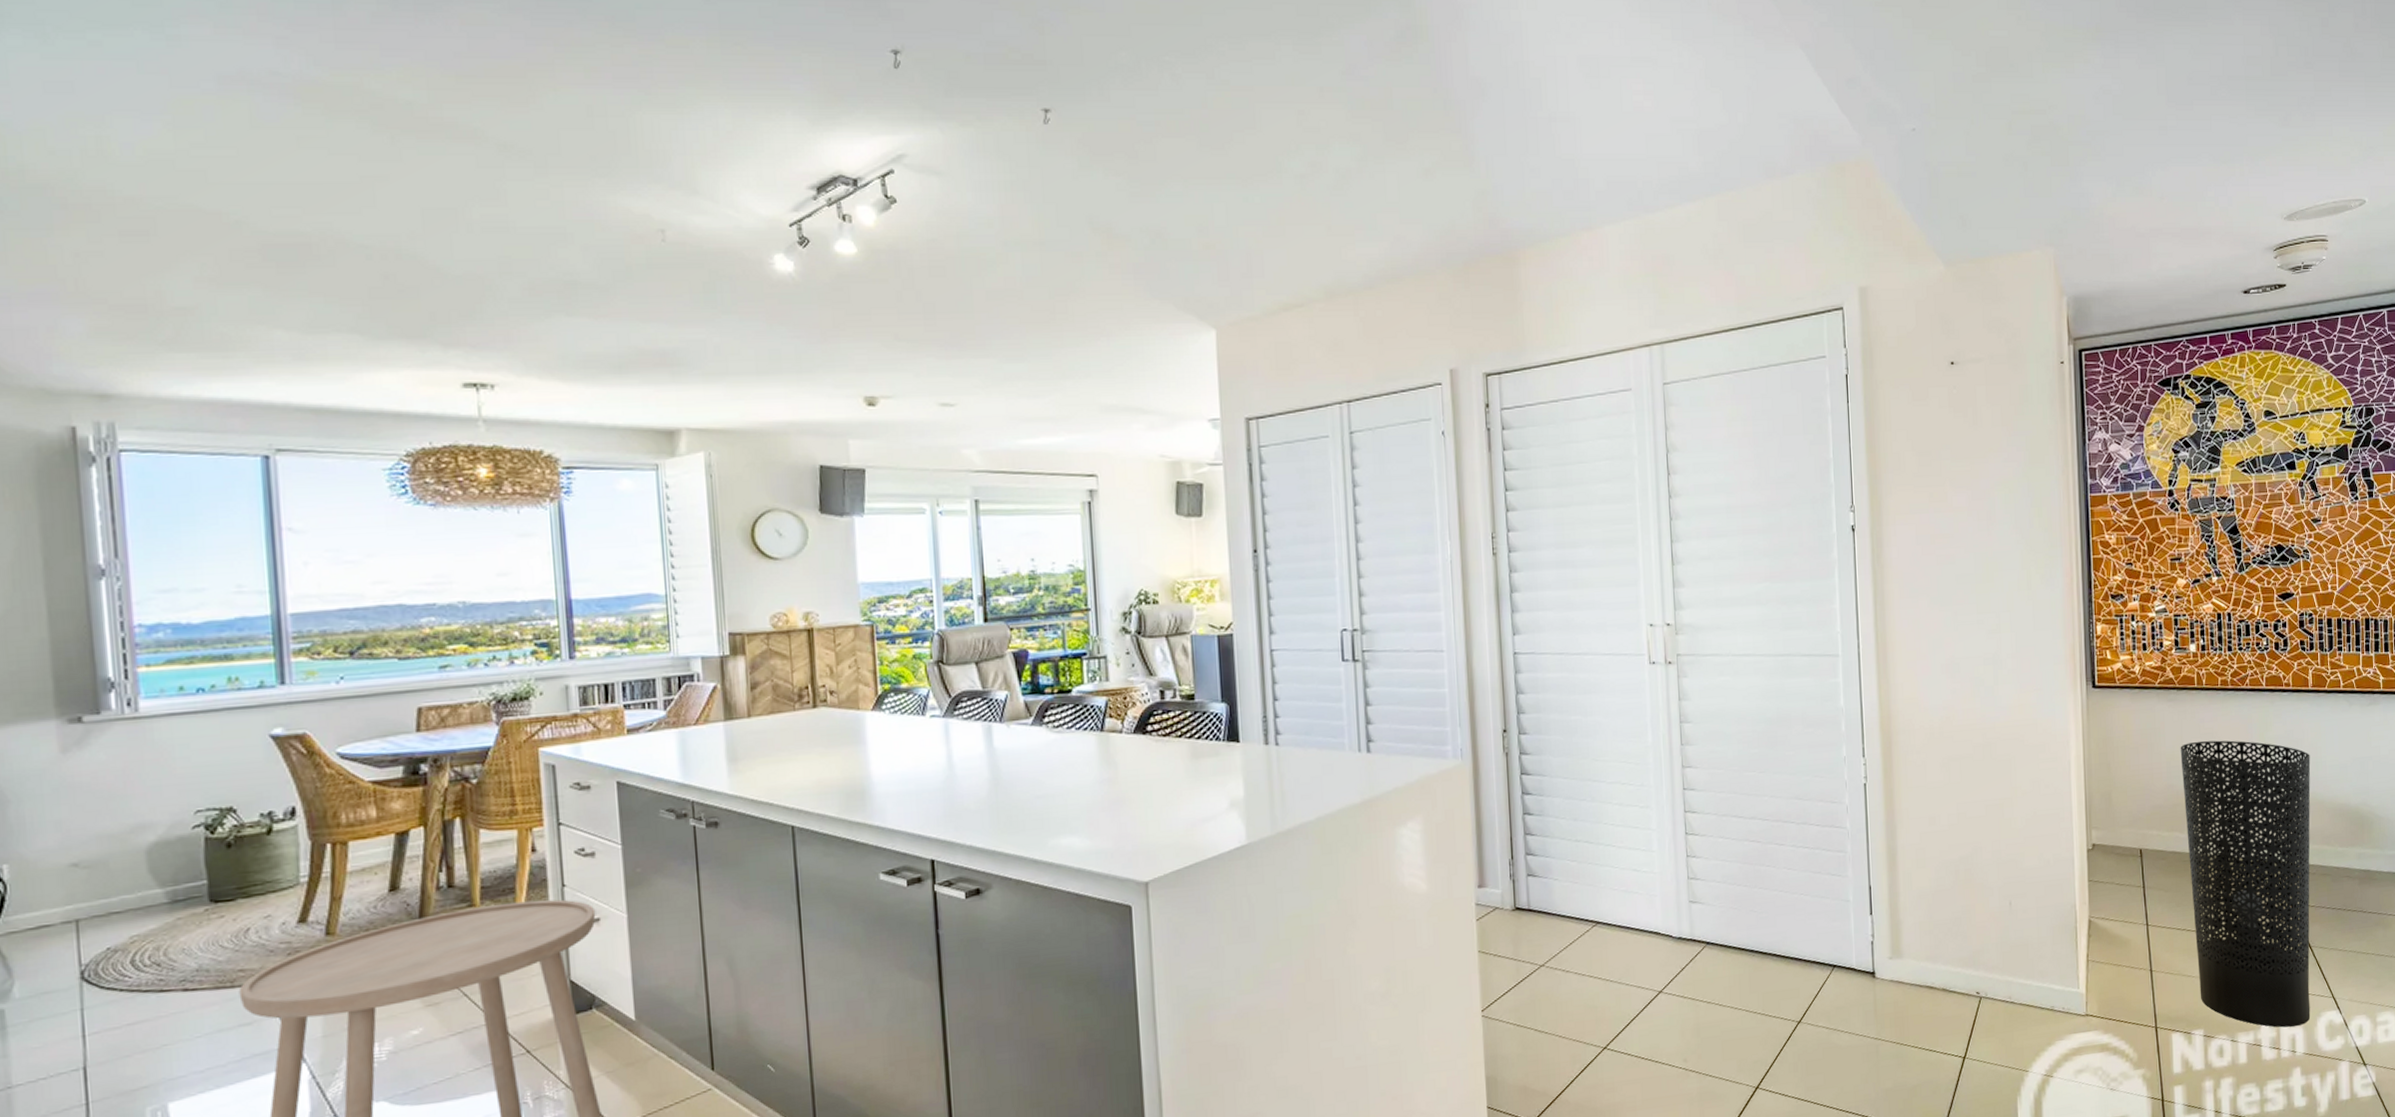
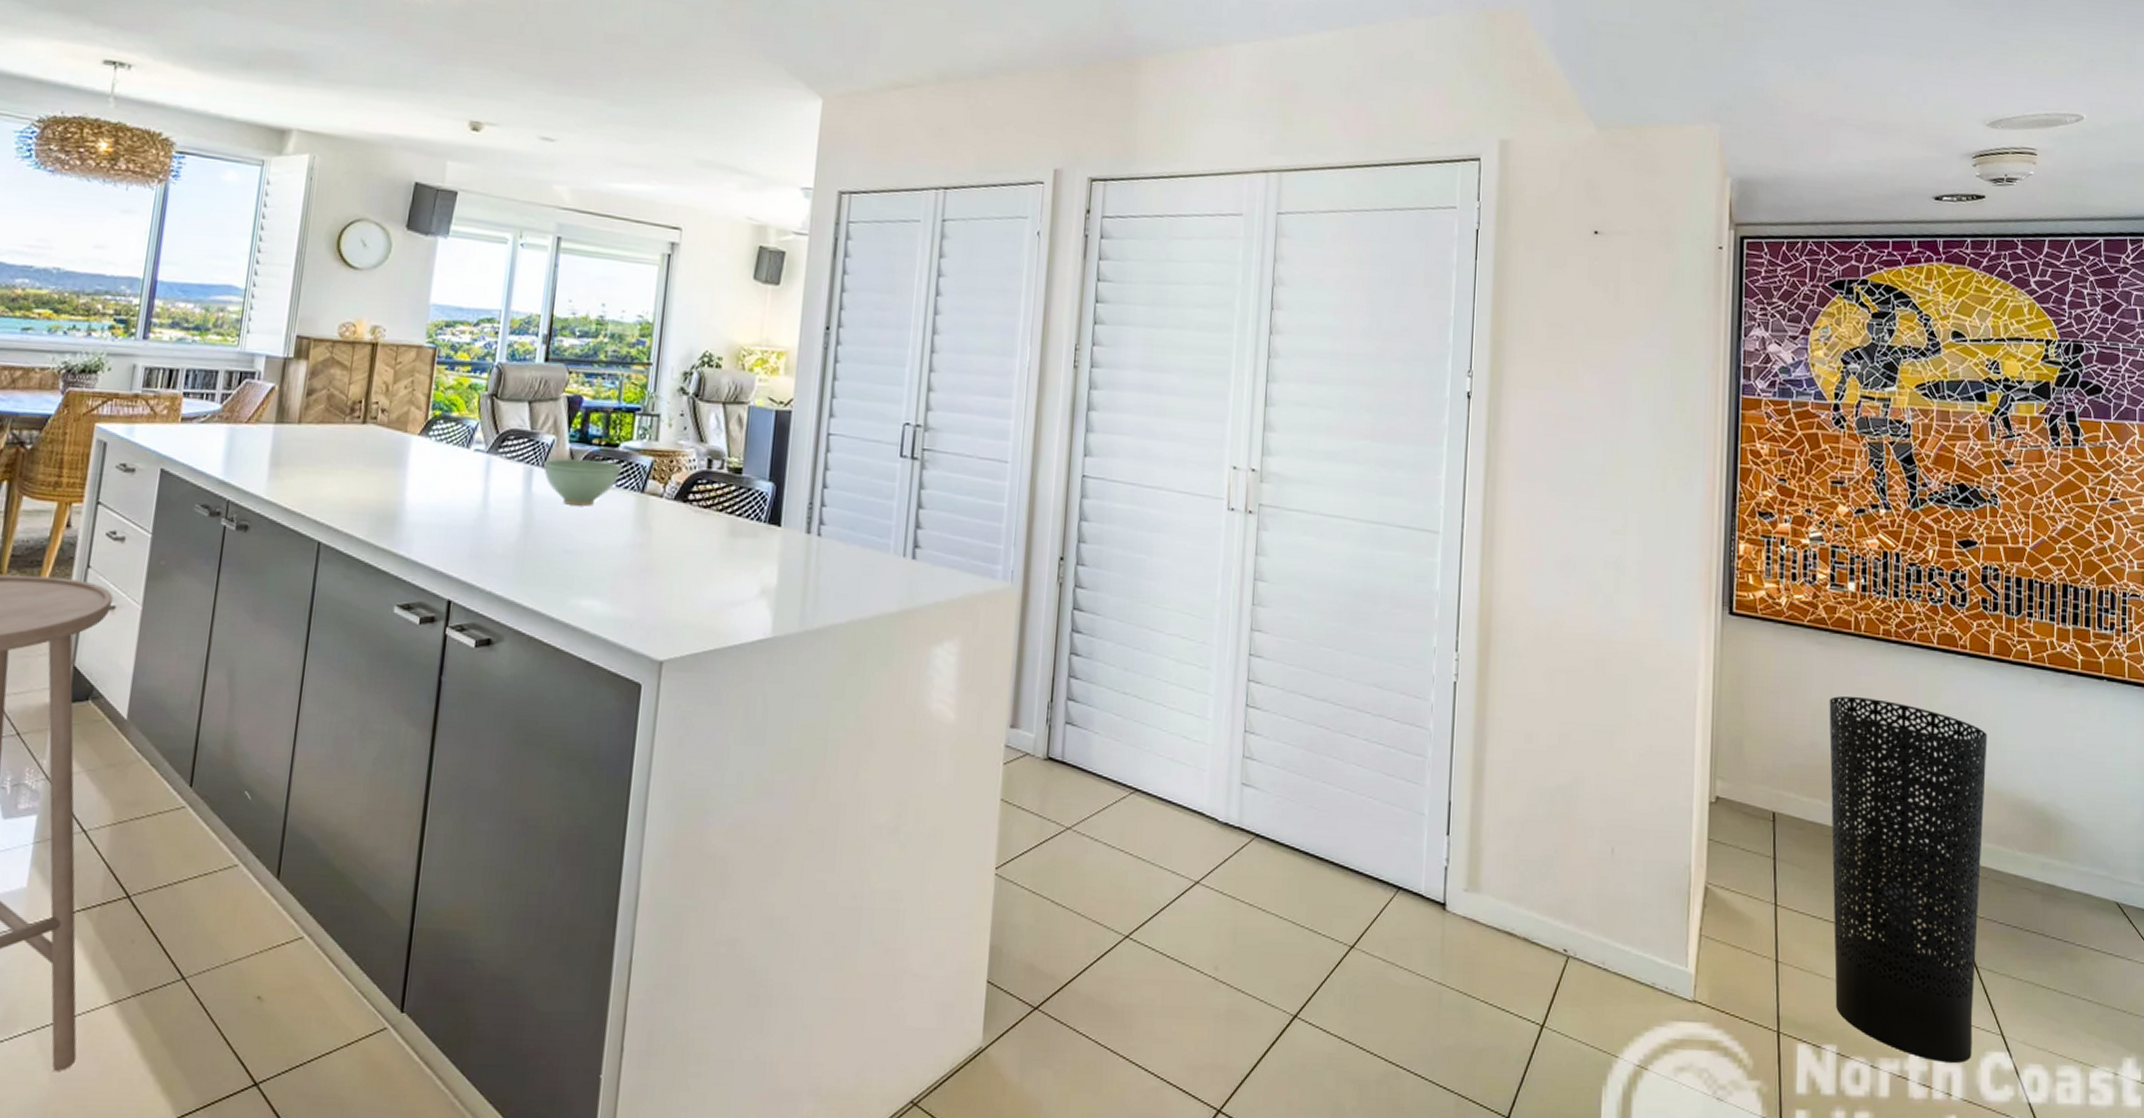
bowl: none [1000,707,1079,754] -> present [542,458,623,506]

